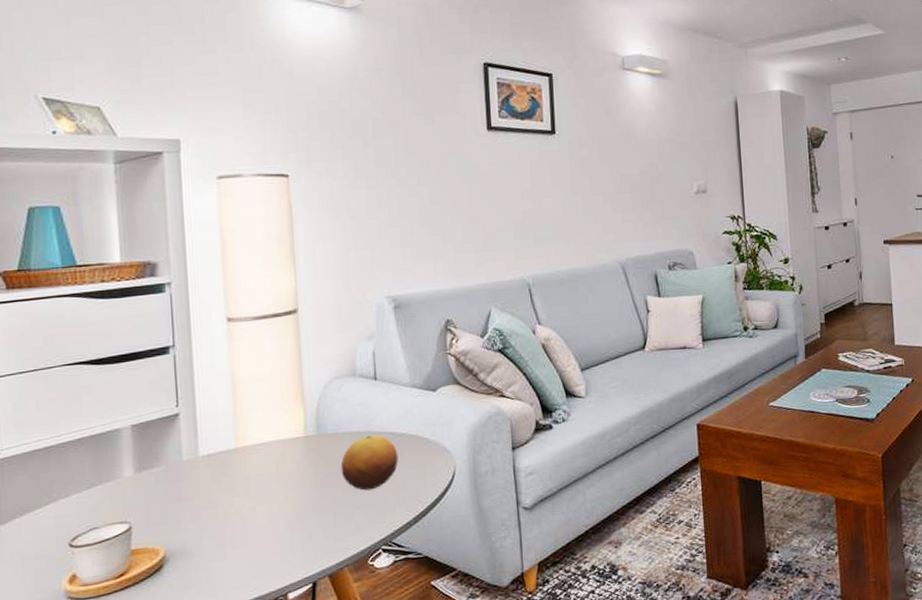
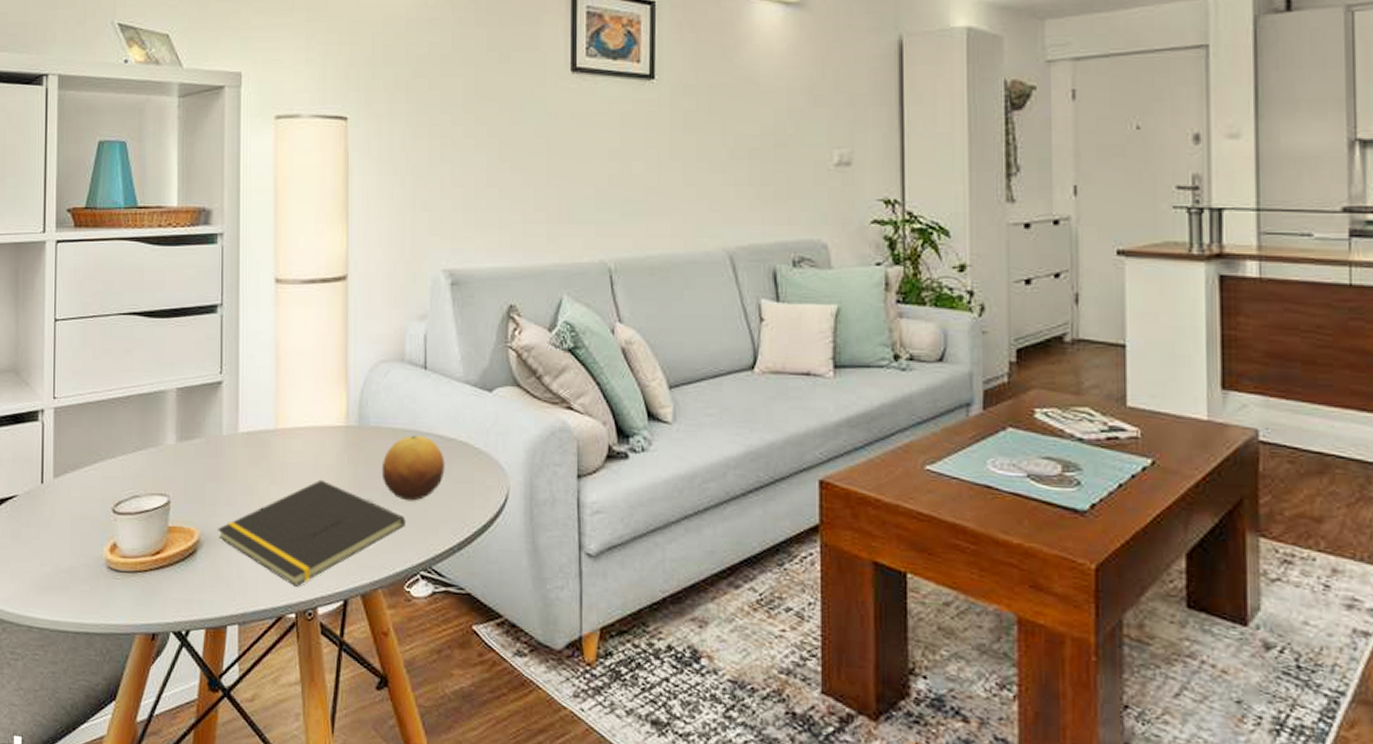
notepad: none [184,484,366,580] -> present [218,479,406,587]

